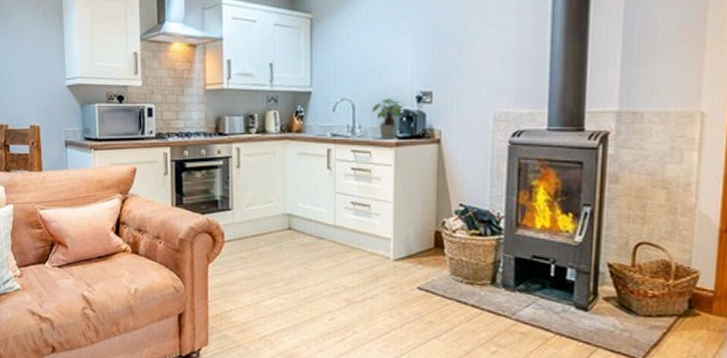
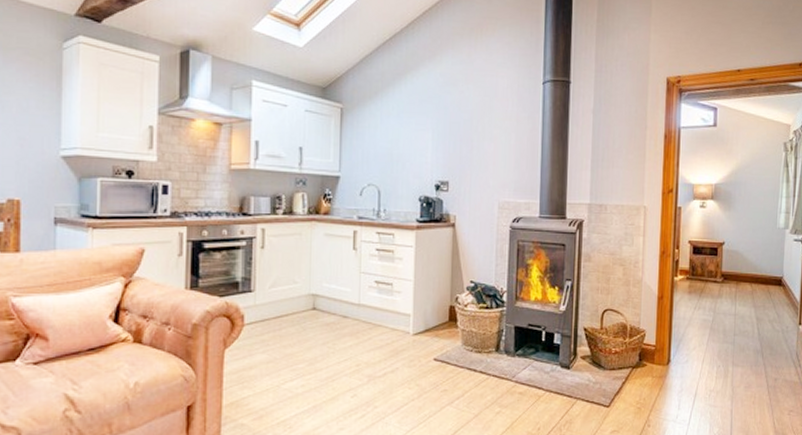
potted plant: present [371,98,404,140] -> none [395,186,424,223]

